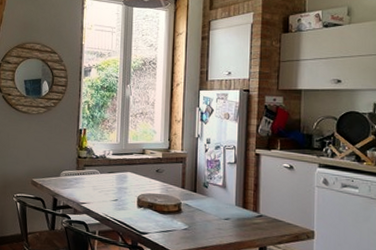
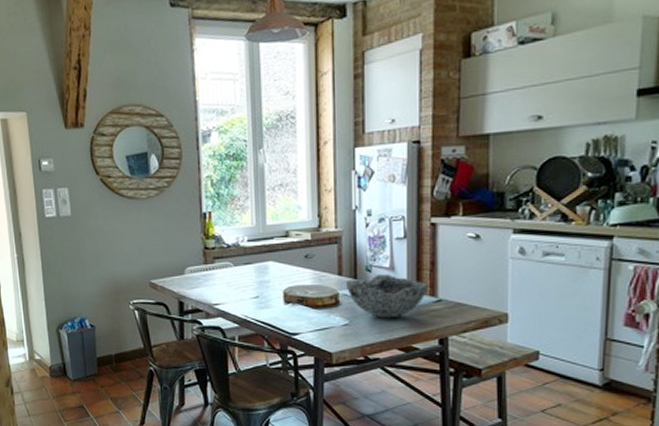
bowl: none [188,190,252,227] -> present [347,274,428,319]

